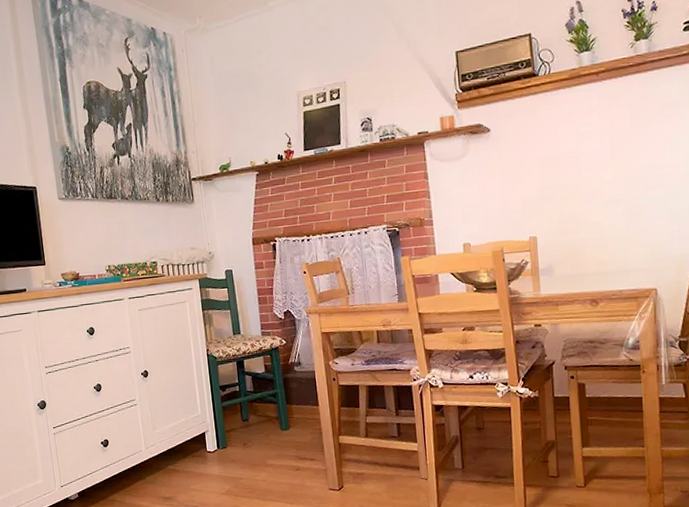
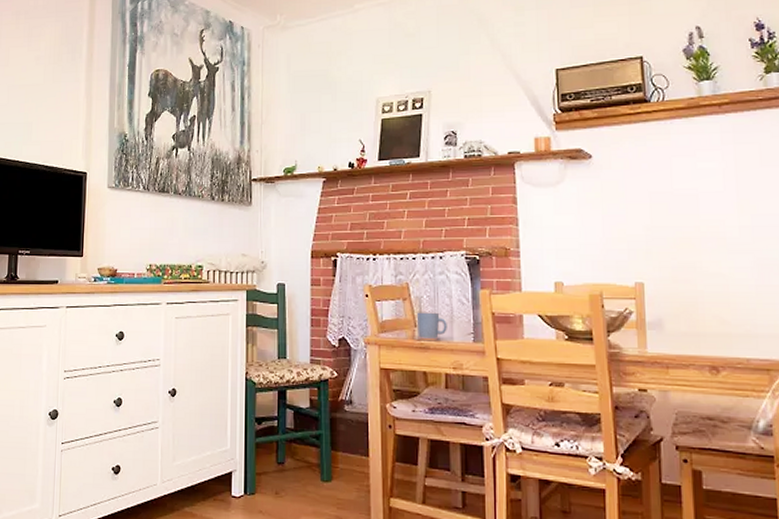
mug: none [348,280,376,305] -> present [416,312,447,340]

